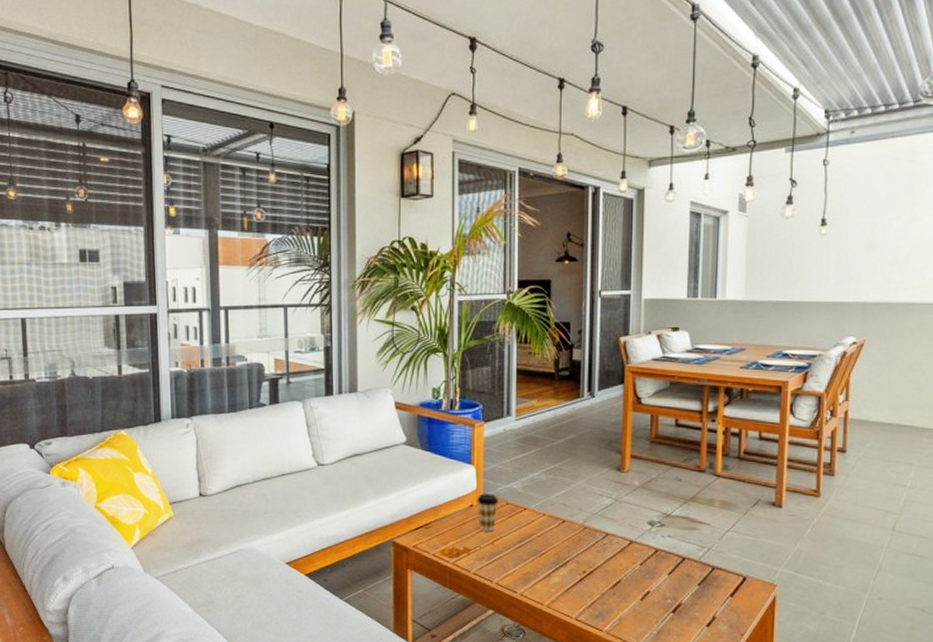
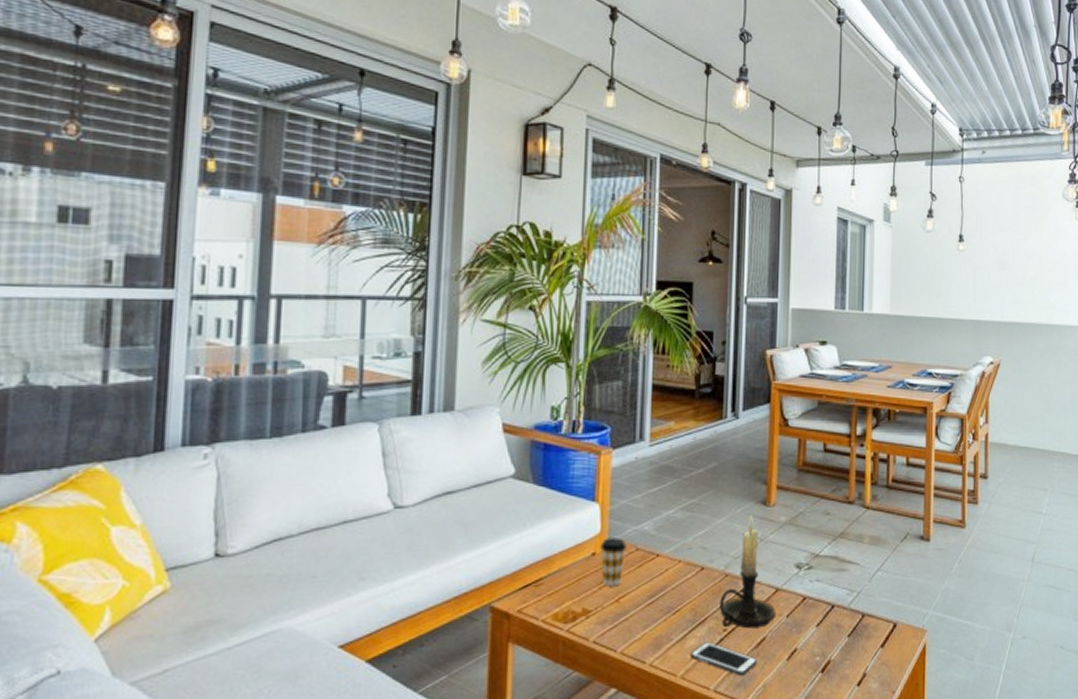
cell phone: none [554,580,614,609] -> present [690,642,758,676]
candle holder: none [578,478,631,572] -> present [718,514,776,629]

